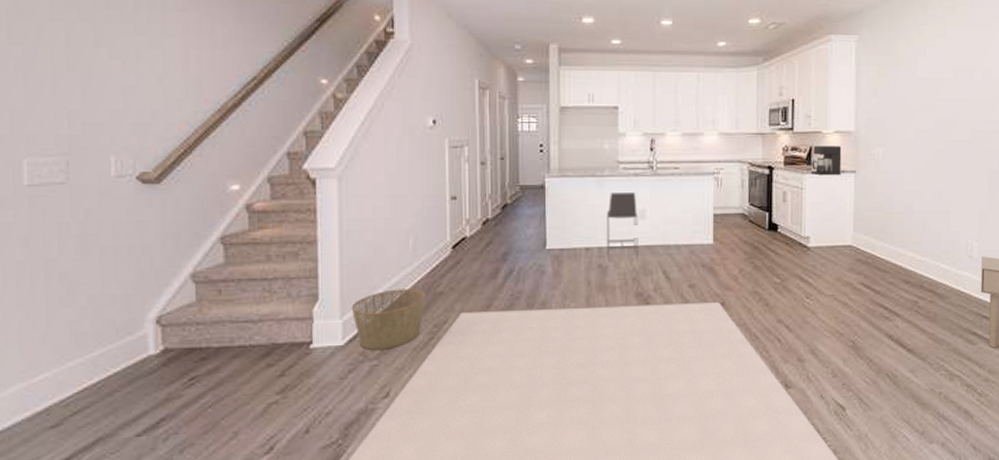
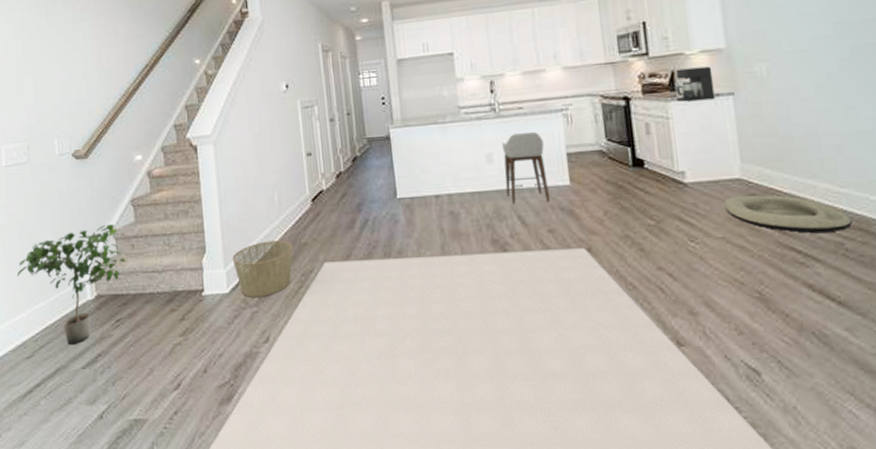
potted plant: none [41,265,209,408] -> present [17,224,126,344]
bar stool: present [607,193,639,261] -> none [453,137,490,208]
bar stool: none [655,192,695,260] -> present [501,132,551,205]
dog bed: none [836,260,926,293] -> present [723,195,852,233]

